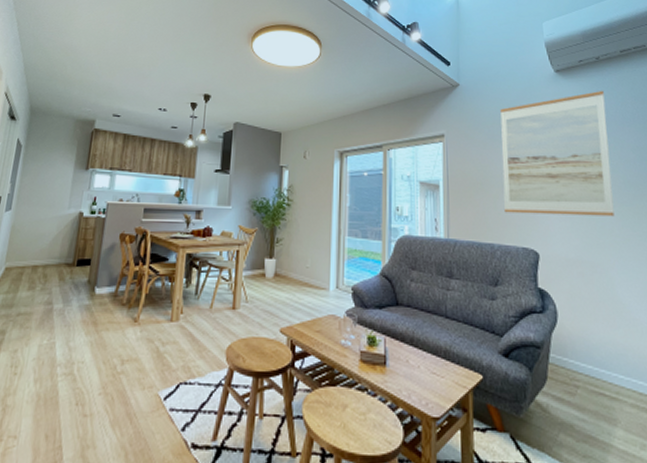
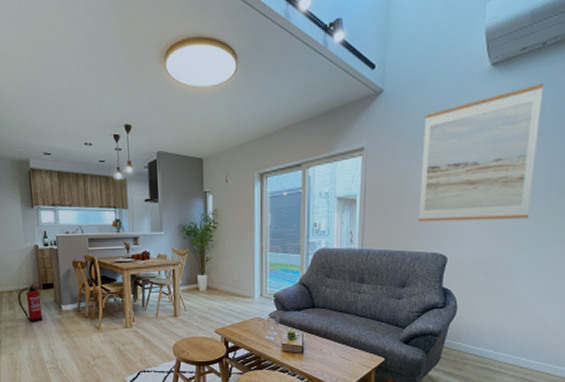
fire extinguisher: none [41,255,76,310] -> present [18,281,43,323]

